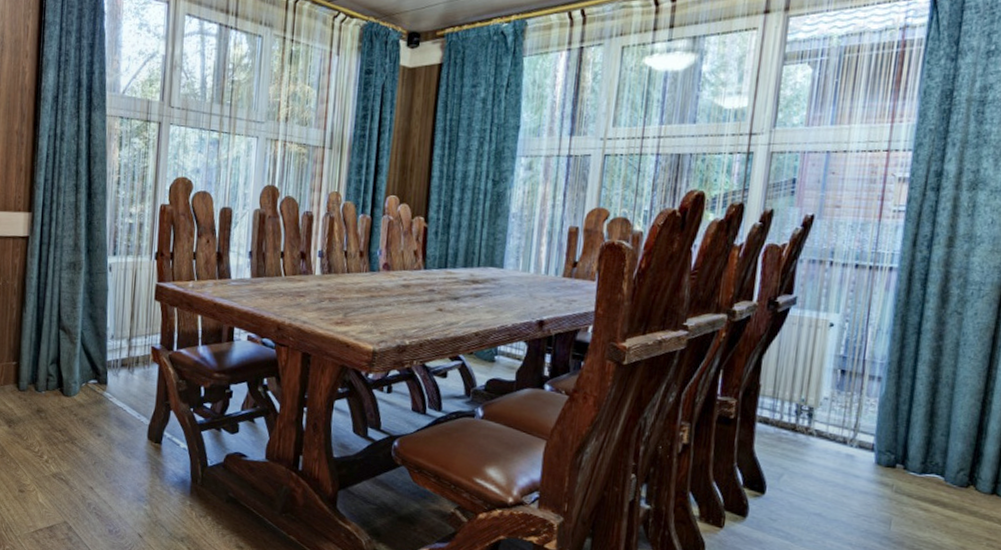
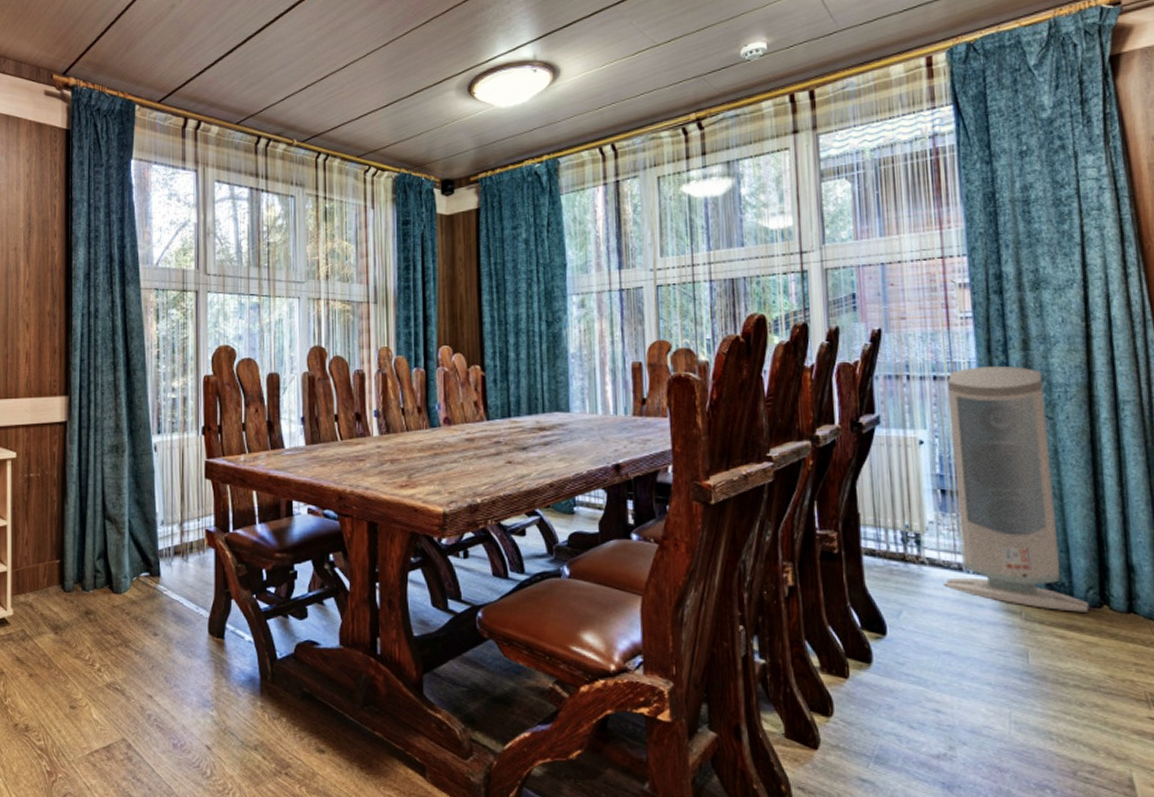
air purifier: none [826,259,961,491] -> present [944,365,1090,612]

